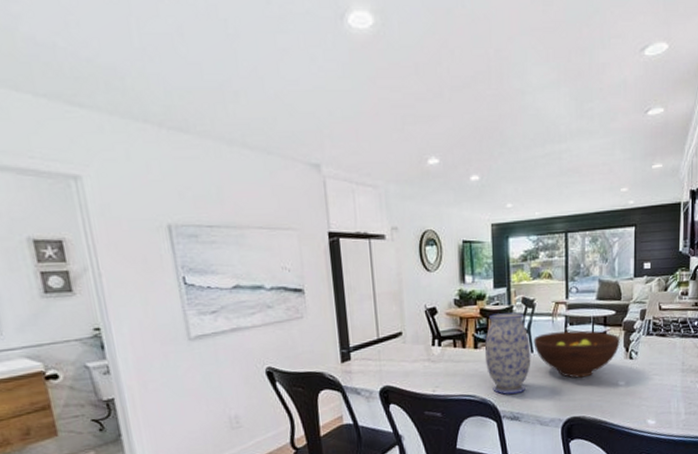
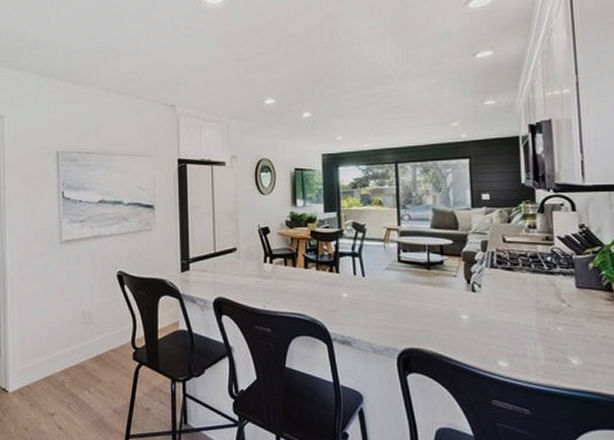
vase: present [484,312,531,395] -> none [314,236,363,318]
fruit bowl: present [533,330,620,378] -> none [364,258,460,307]

